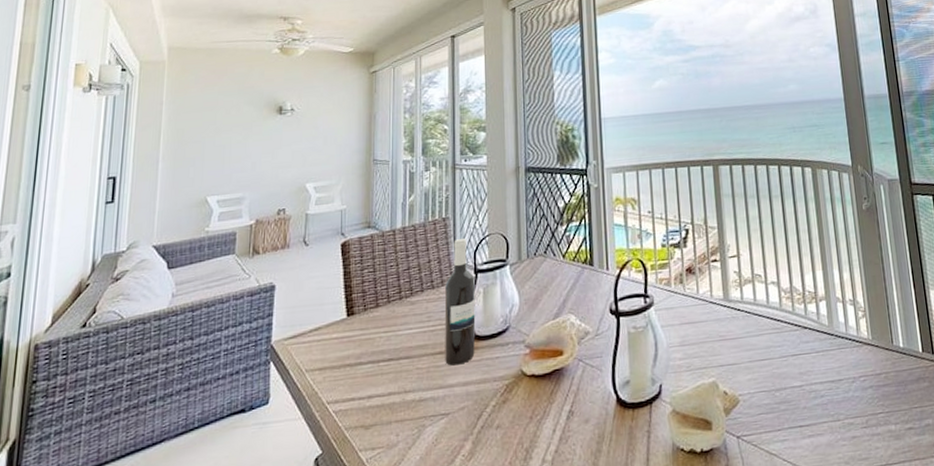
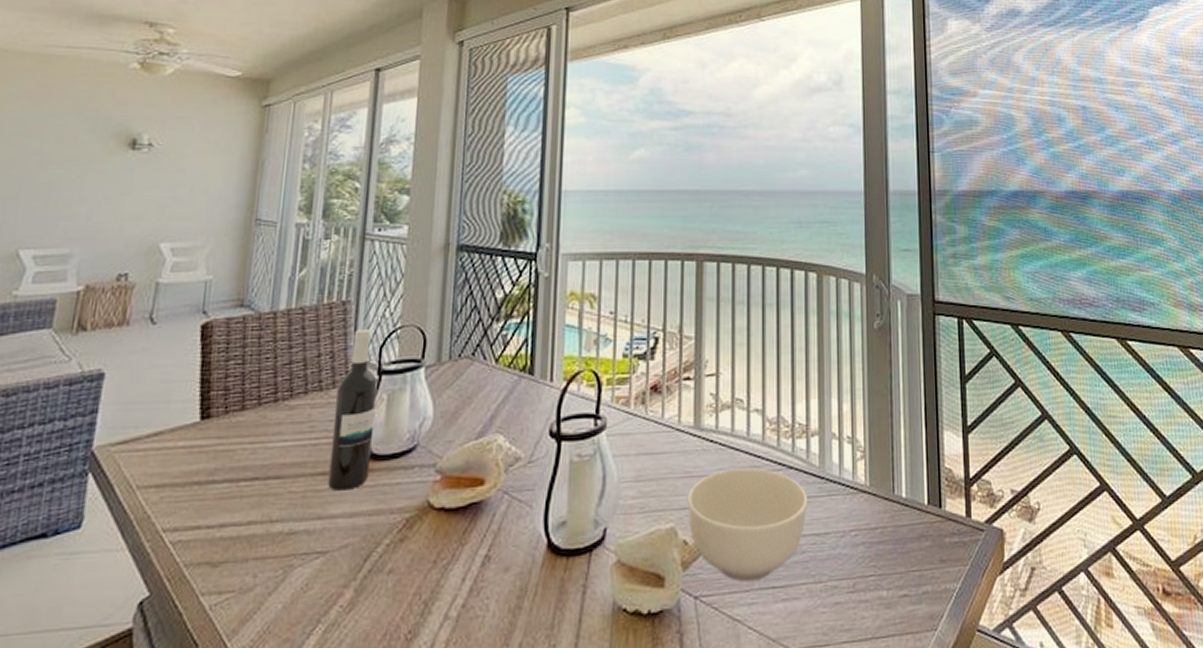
bowl: none [723,329,823,423] -> present [687,468,808,582]

